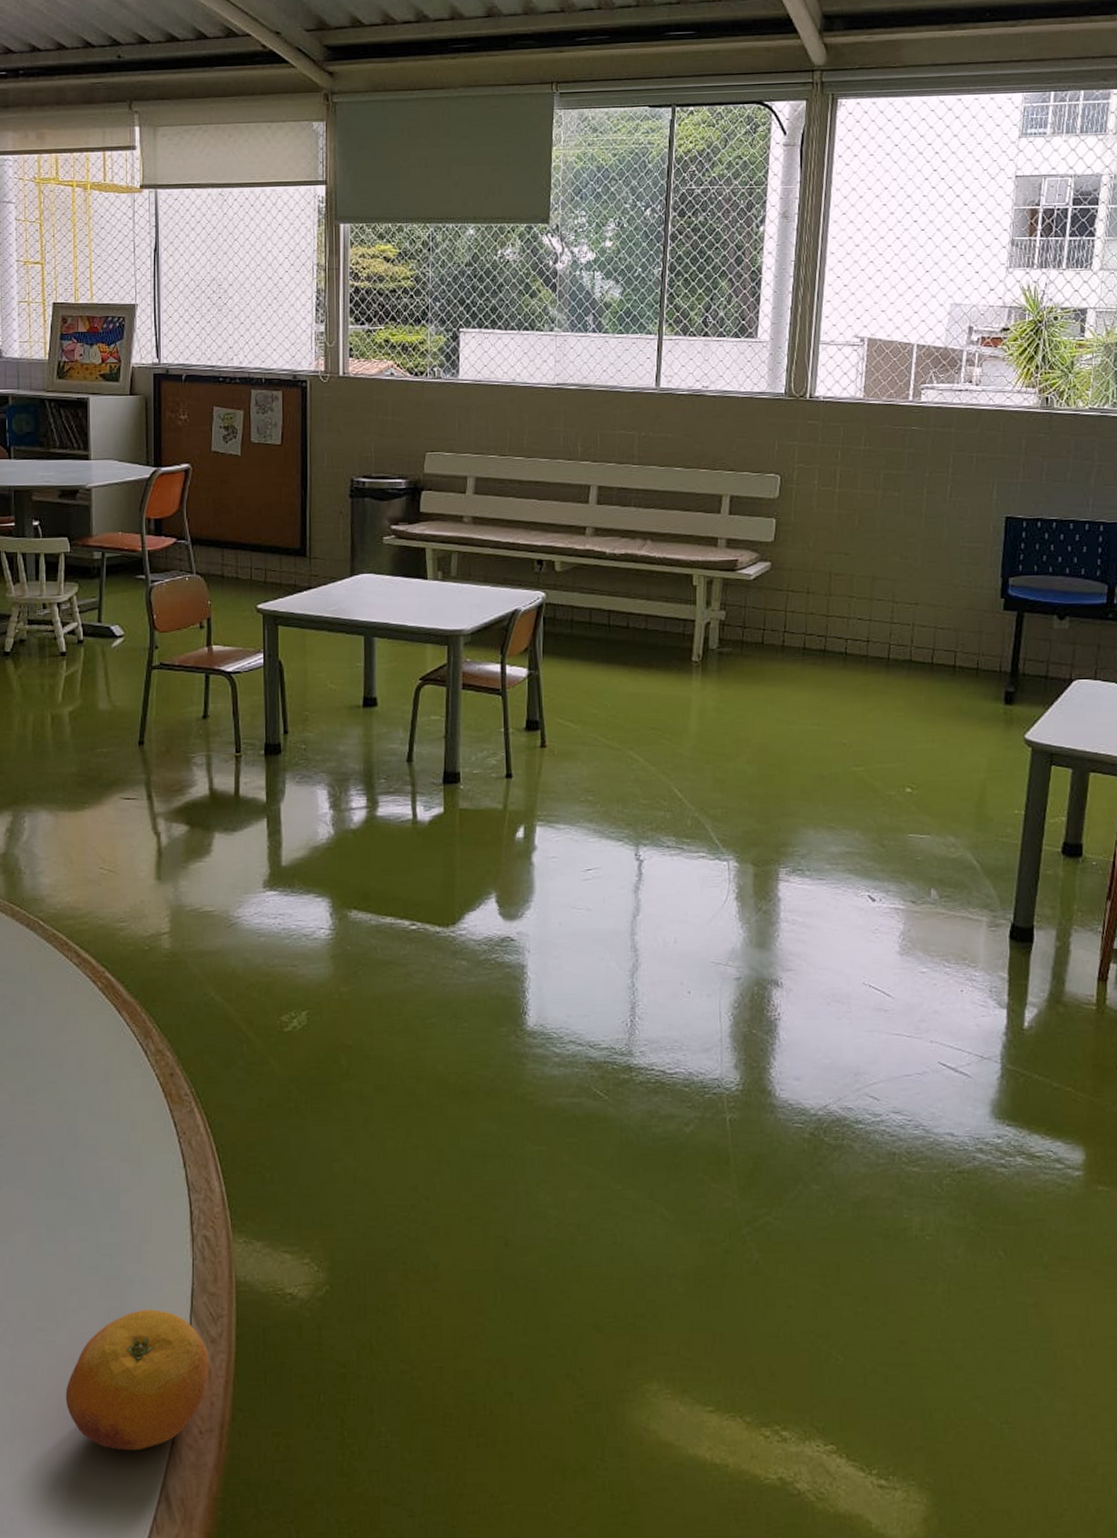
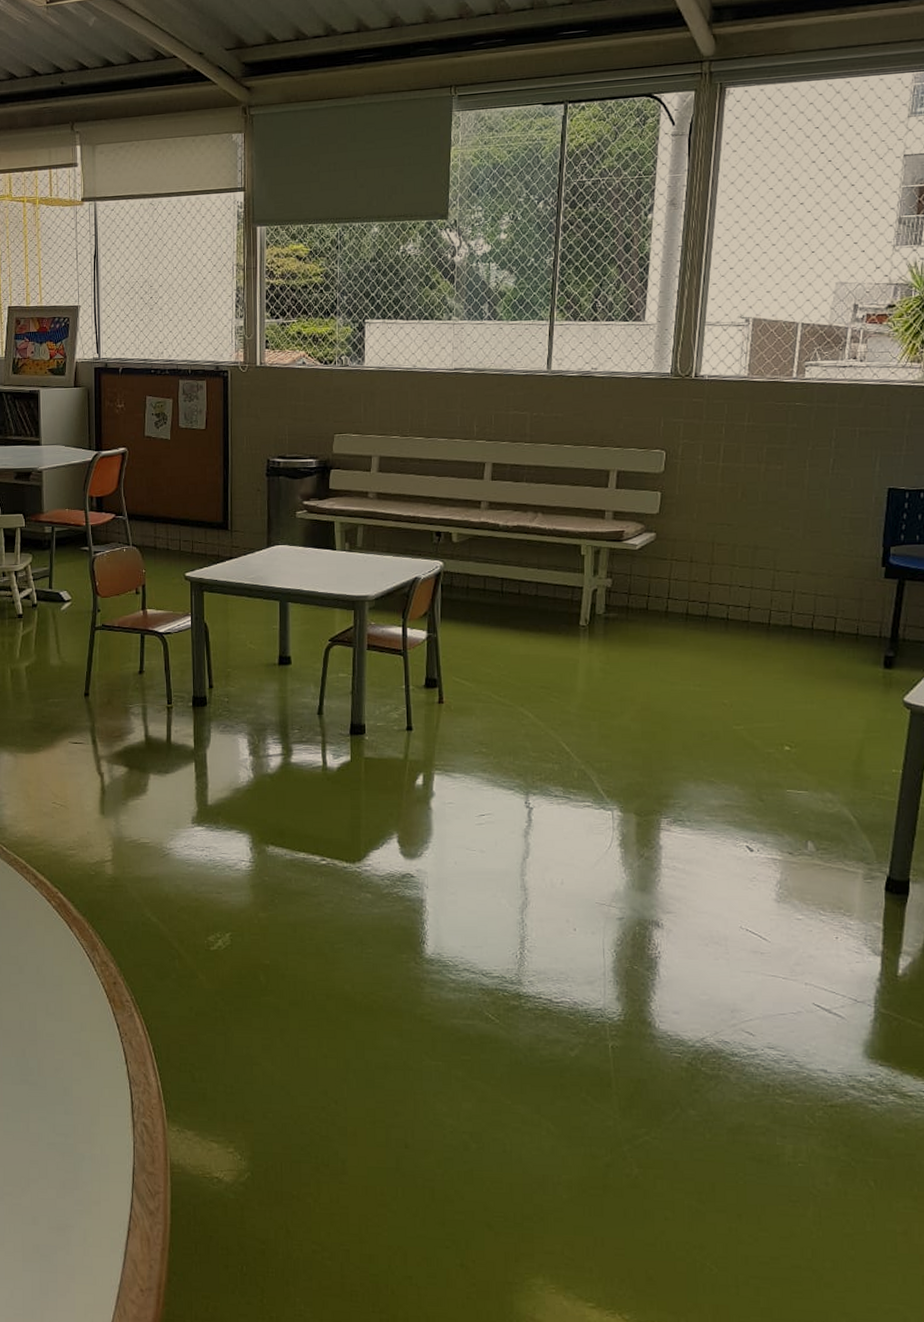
fruit: present [65,1310,209,1451] -> none [28,1183,148,1302]

